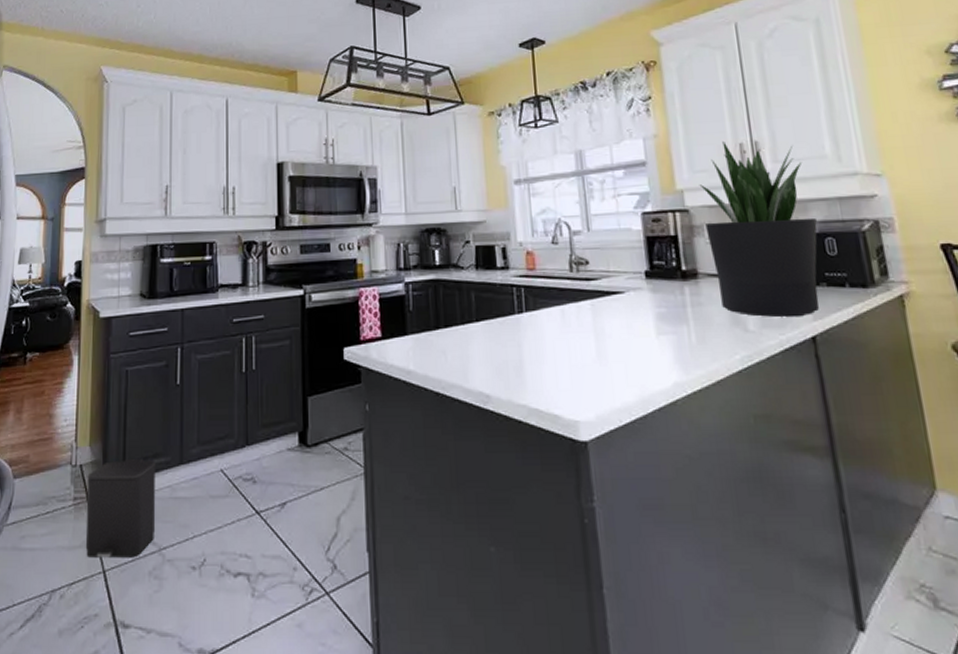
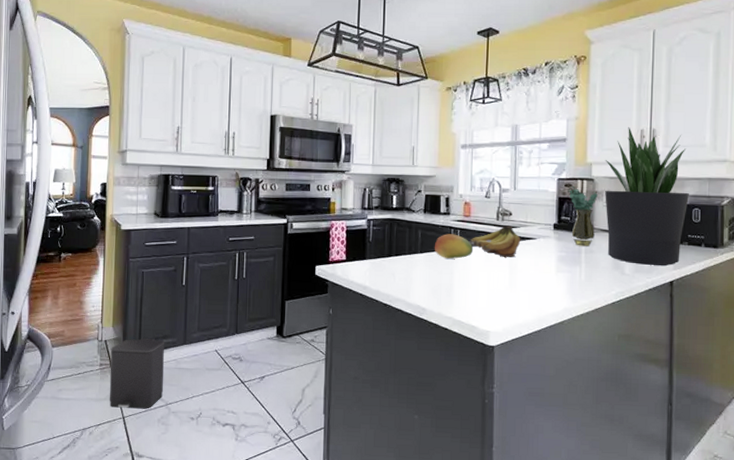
fruit: none [493,293,545,327] -> present [434,234,474,259]
fruit: none [538,277,605,320] -> present [469,225,521,258]
vase: none [656,220,701,298] -> present [568,185,598,247]

